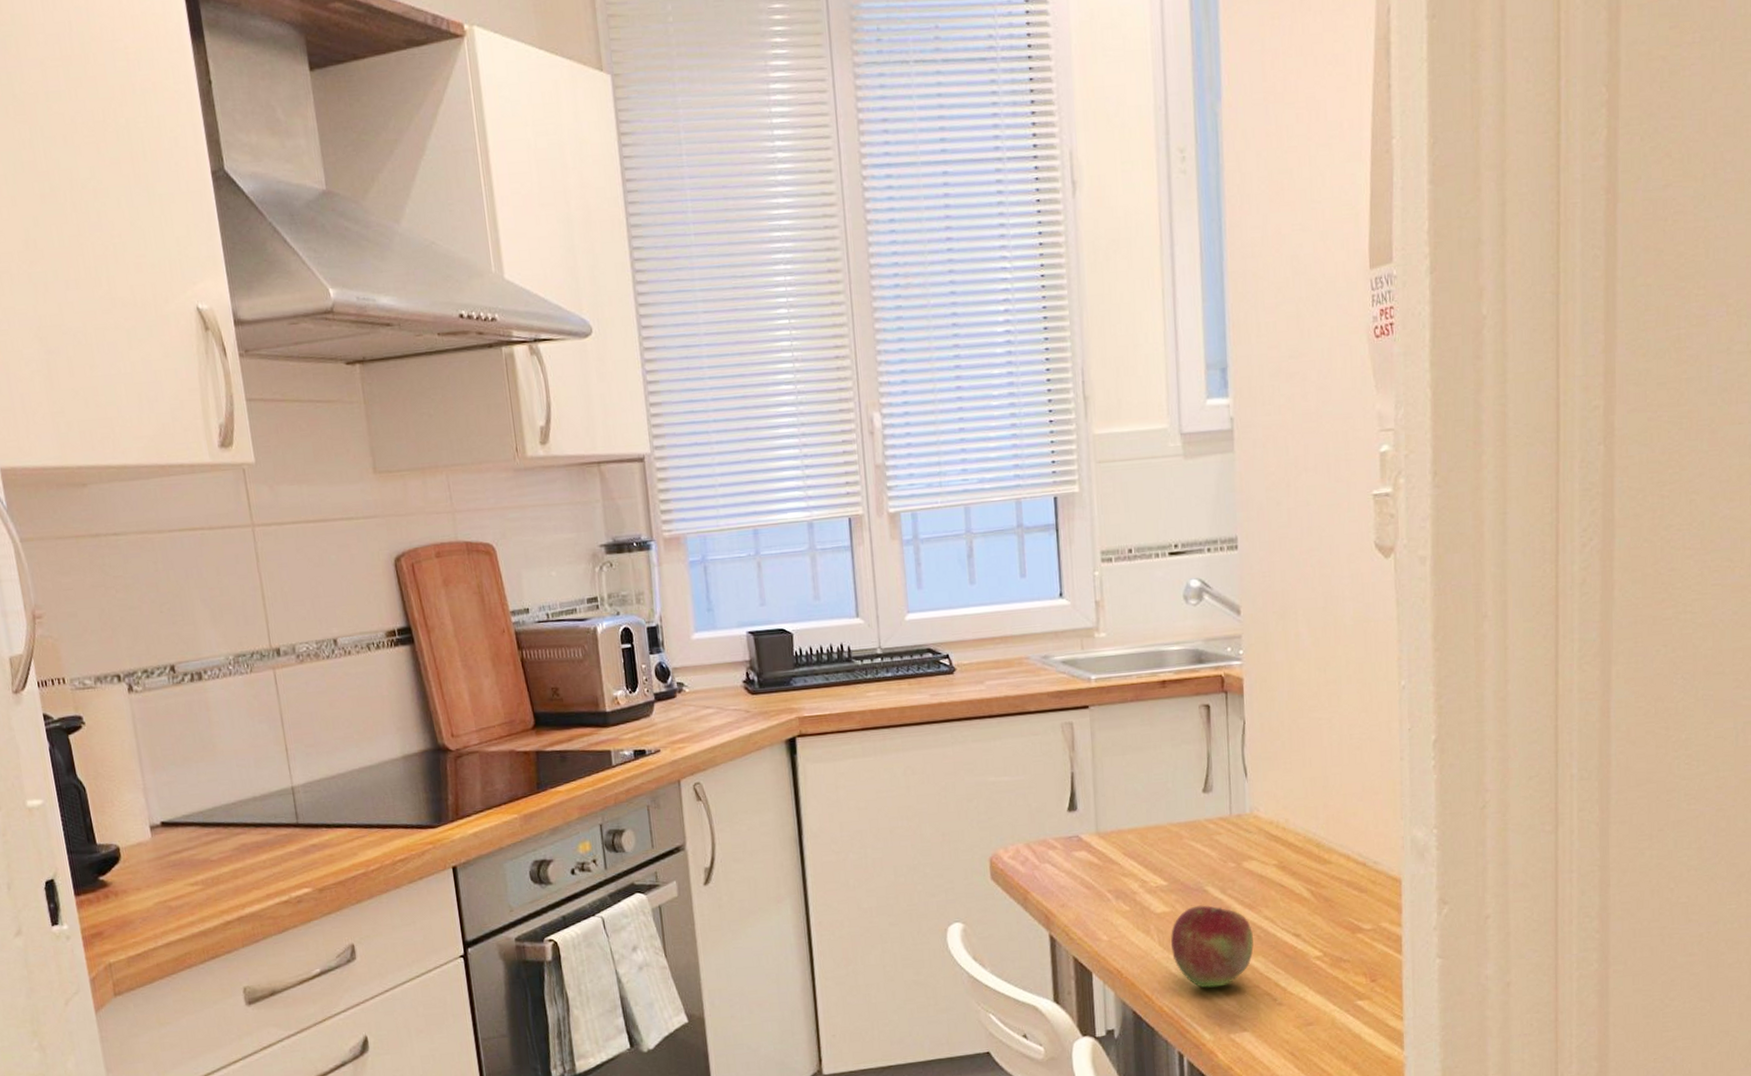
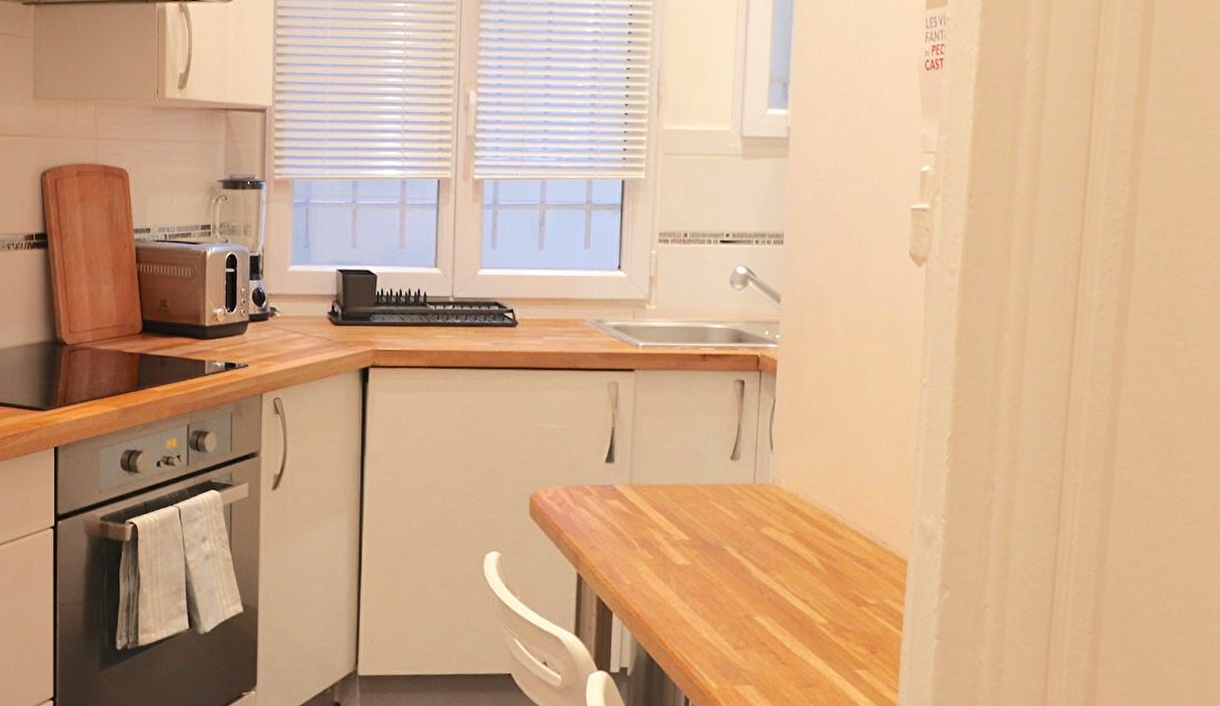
fruit: present [1171,905,1254,988] -> none [688,562,764,640]

